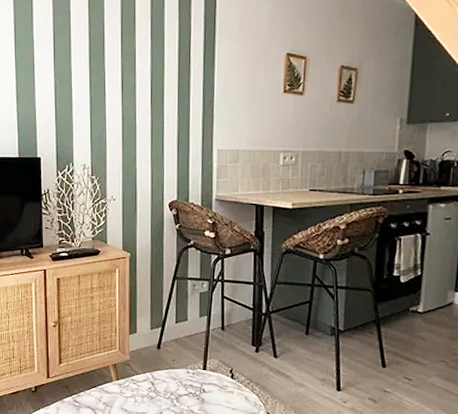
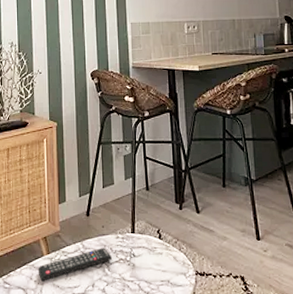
remote control: none [107,380,181,404] -> present [38,248,112,282]

